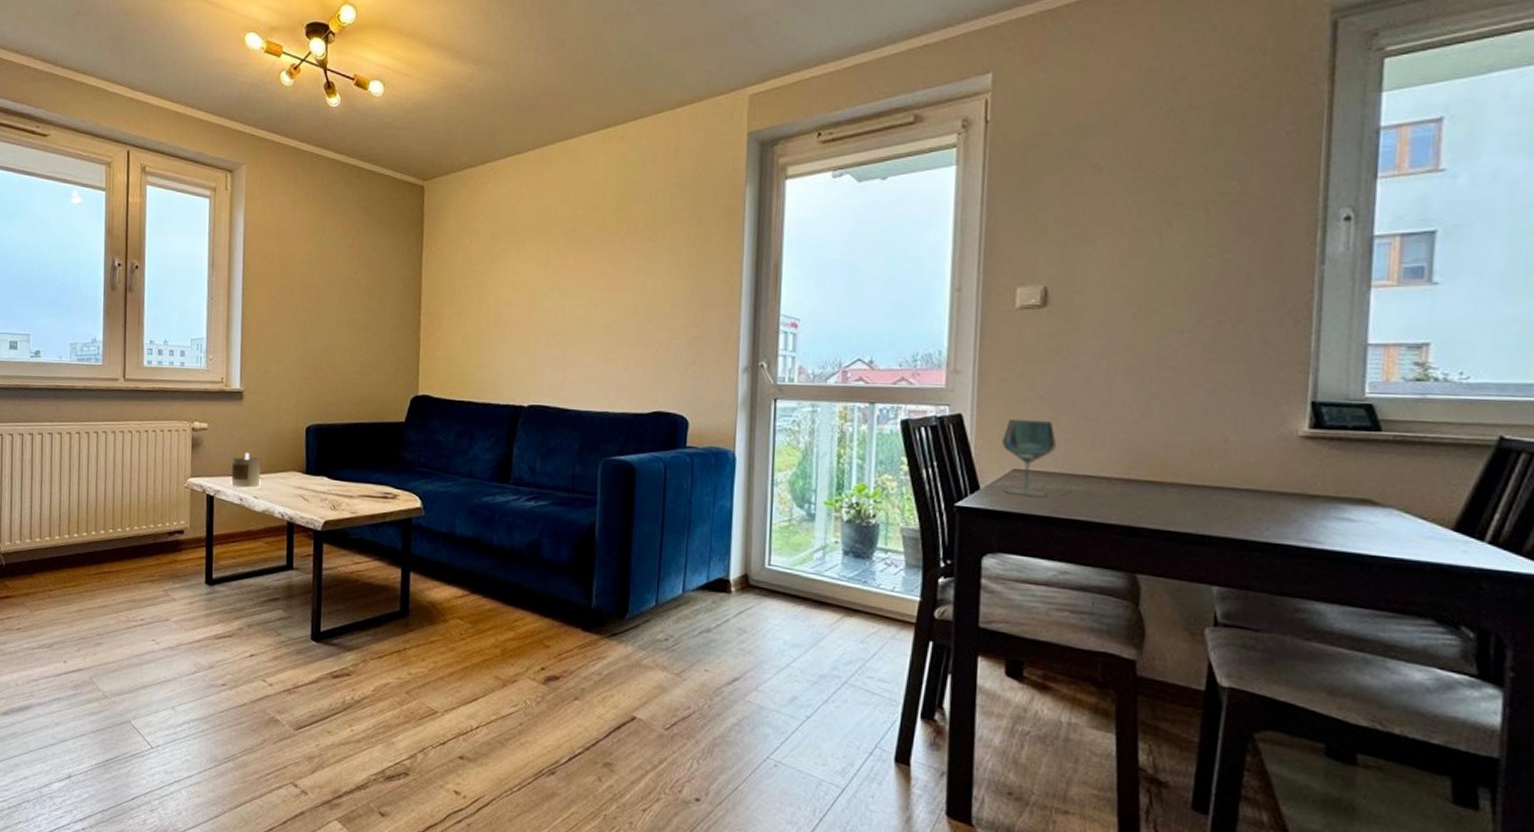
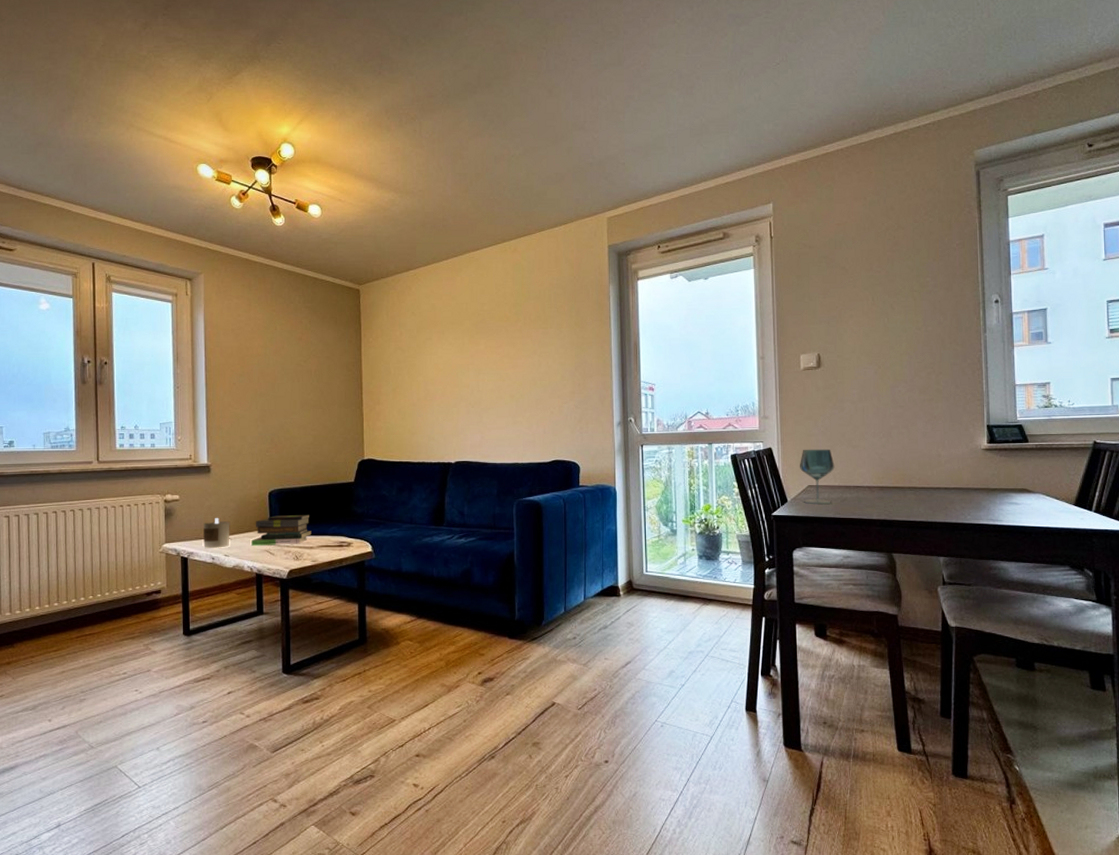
books: none [284,455,352,492] -> present [251,514,312,546]

